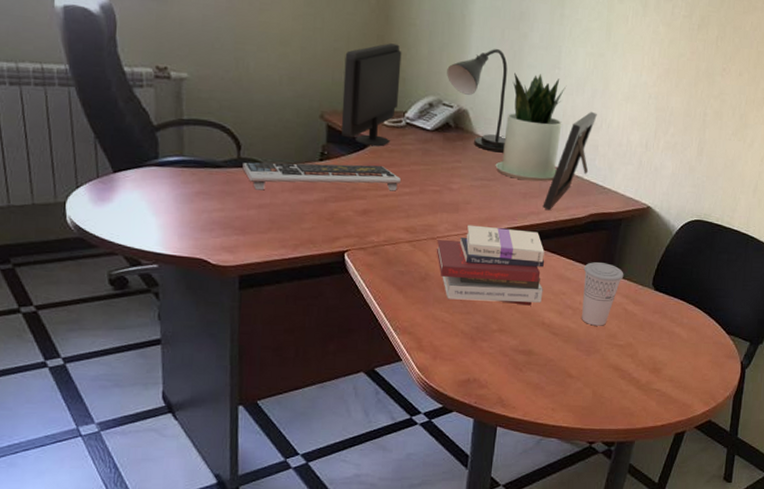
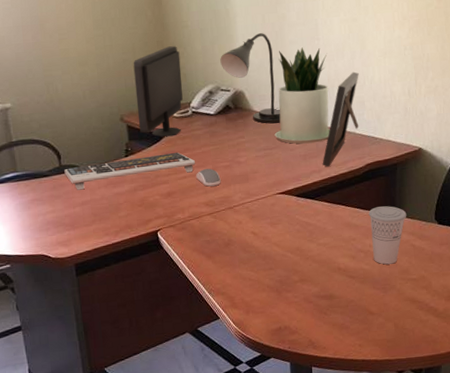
computer mouse: none [399,190,427,211] -> present [196,169,221,187]
books: present [436,224,545,306] -> none [233,188,335,259]

